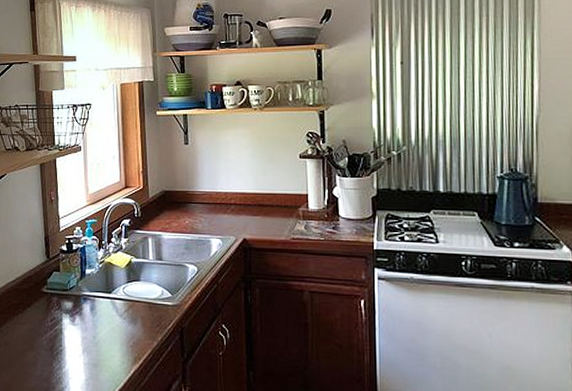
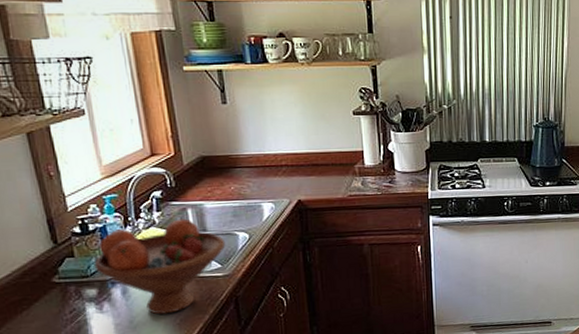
fruit bowl: none [73,246,177,335] -> present [94,218,226,315]

